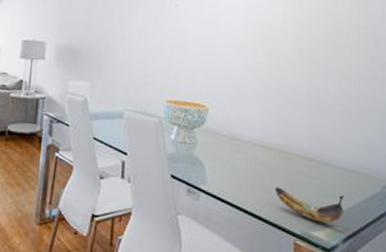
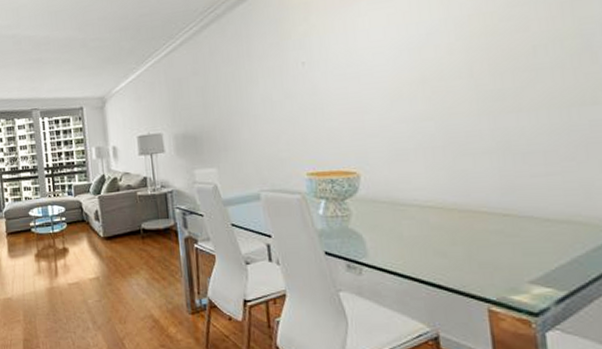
banana: present [275,187,345,223] -> none [456,250,556,285]

